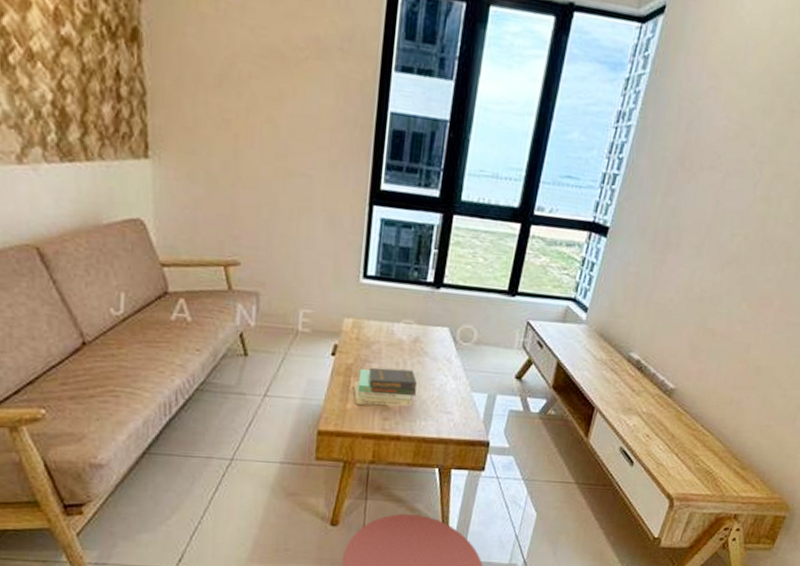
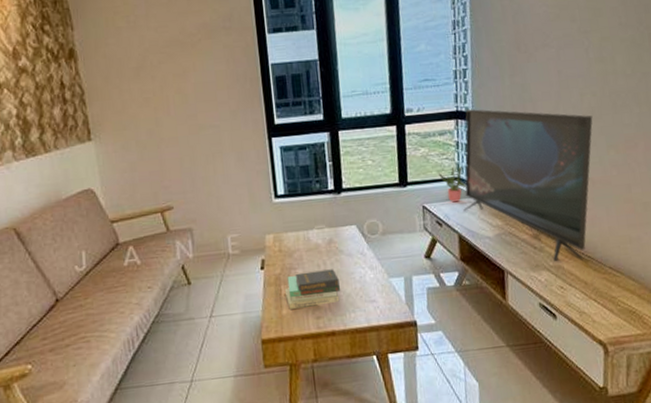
potted plant: none [553,286,581,325] -> present [437,167,467,202]
television: none [570,222,737,411] -> present [463,109,593,261]

